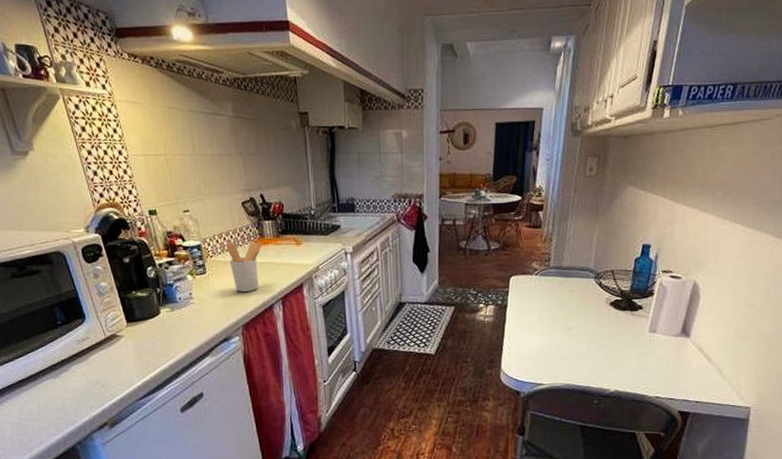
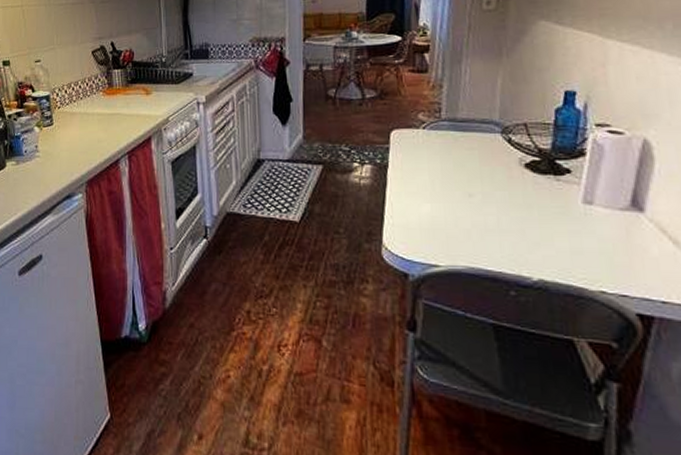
utensil holder: present [227,242,263,292] -> none [75,91,111,145]

